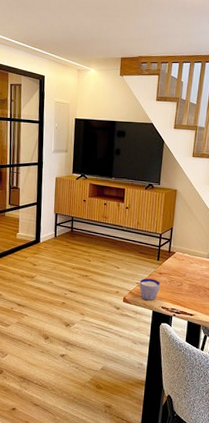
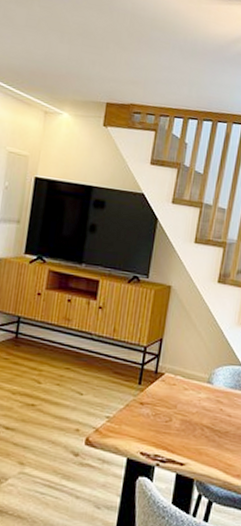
cup: present [139,278,160,301] -> none [110,410,141,444]

